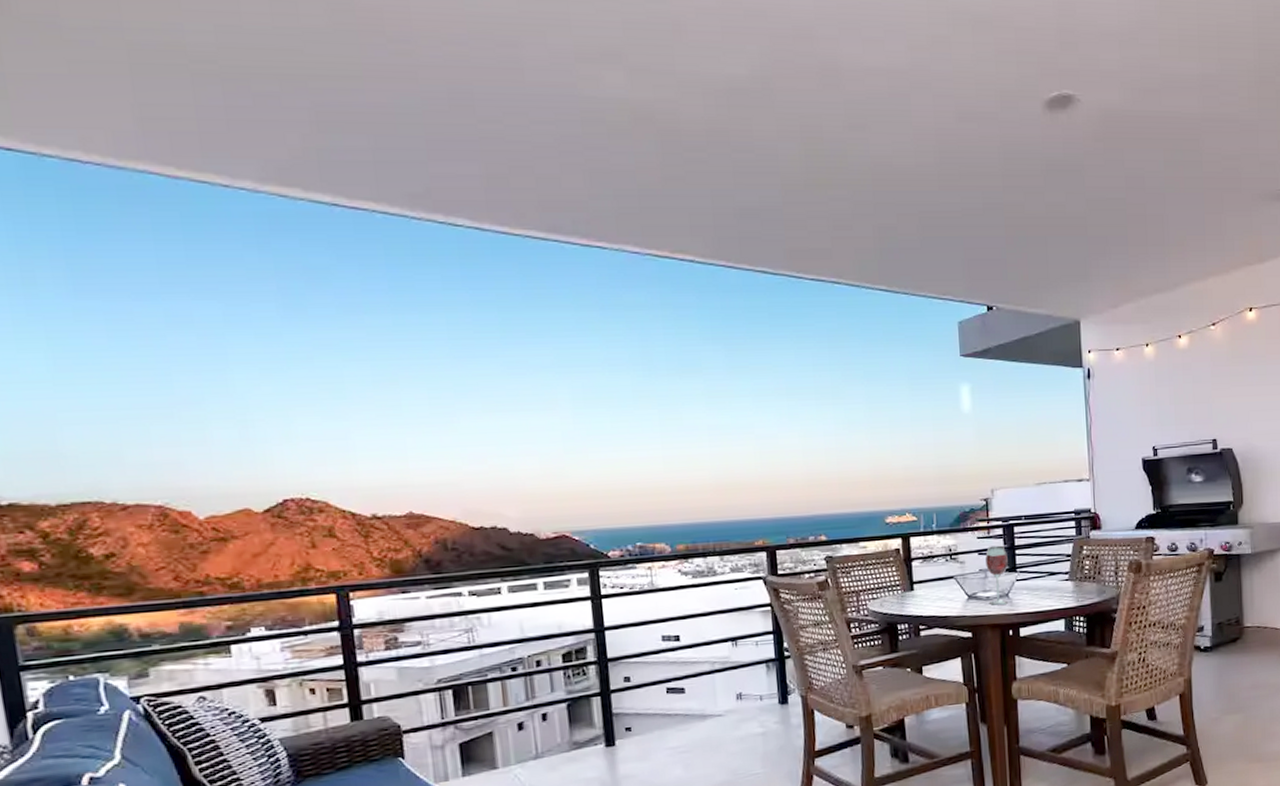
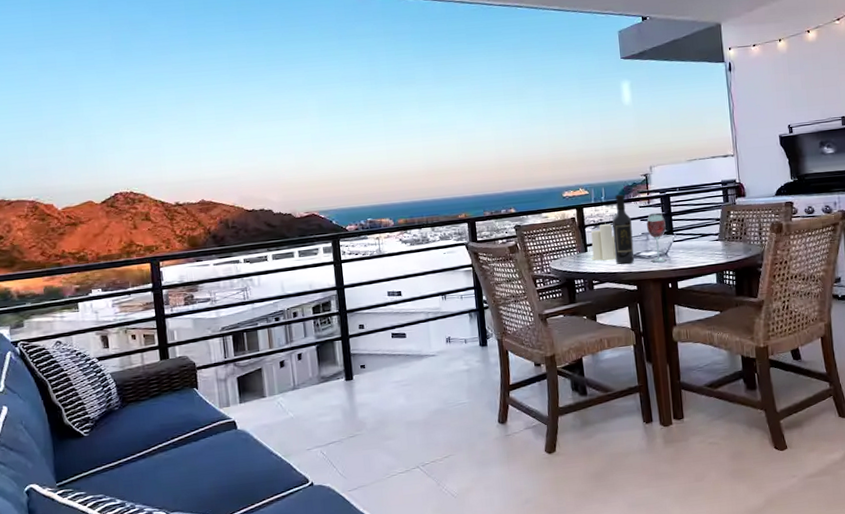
candle: none [918,555,948,602] -> present [590,222,616,261]
wine bottle: none [945,523,970,606] -> present [612,195,635,264]

